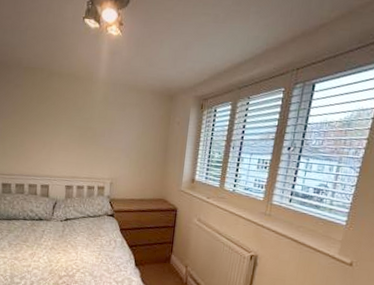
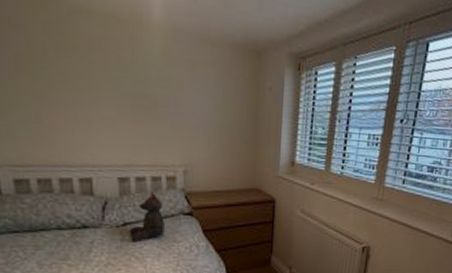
teddy bear: none [69,197,94,233] -> present [129,191,164,241]

